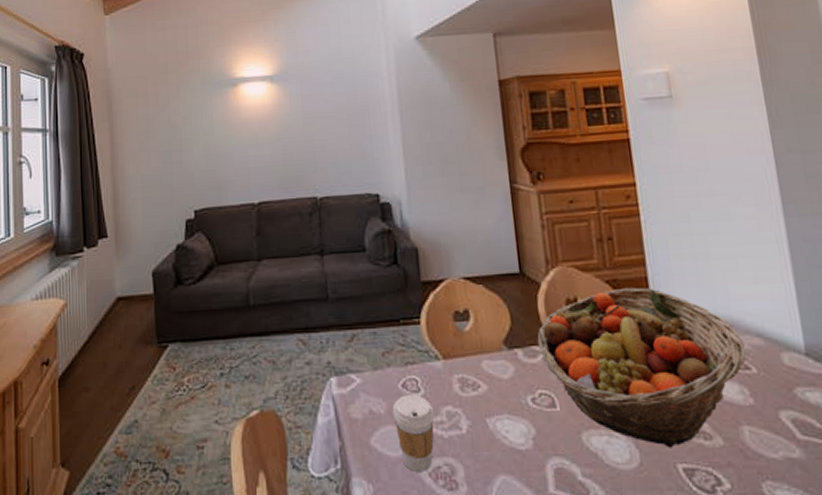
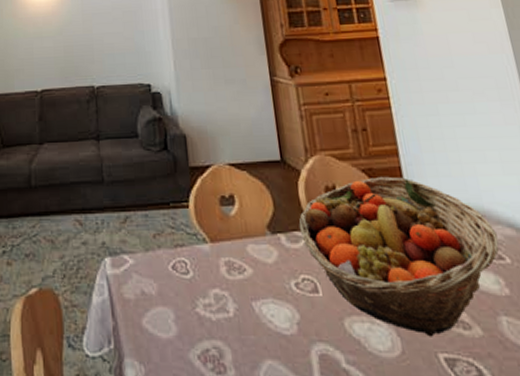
coffee cup: present [392,395,435,472] -> none [163,277,203,354]

